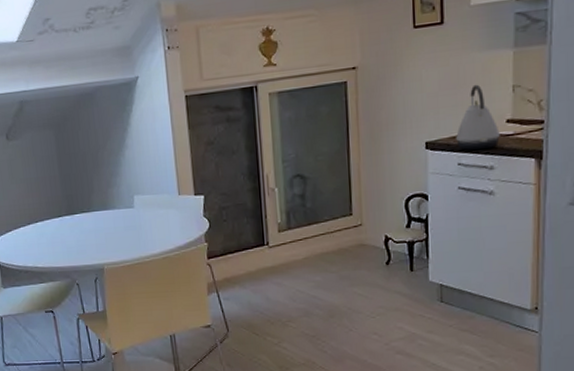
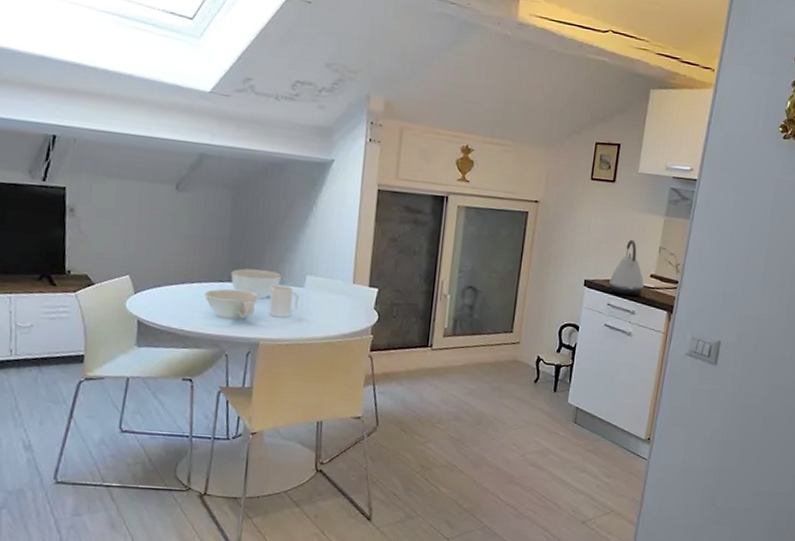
cup: none [49,220,96,251] -> present [205,288,260,320]
bowl: none [67,197,112,227] -> present [230,268,281,300]
mug: none [103,209,132,241] -> present [268,285,299,318]

